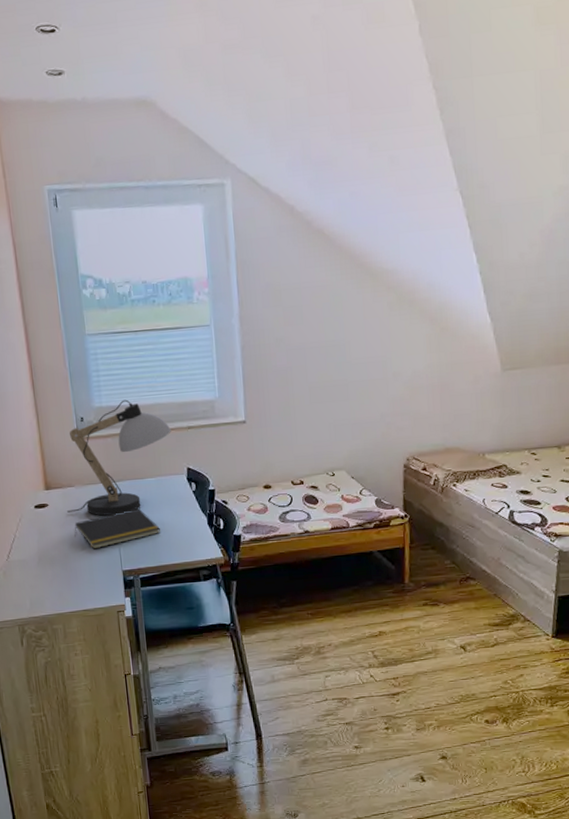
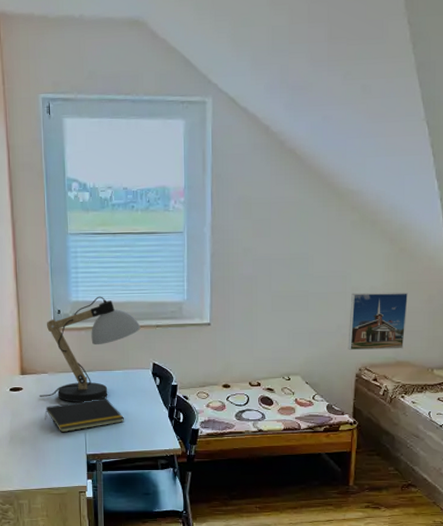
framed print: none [393,374,453,440] -> present [348,292,408,351]

